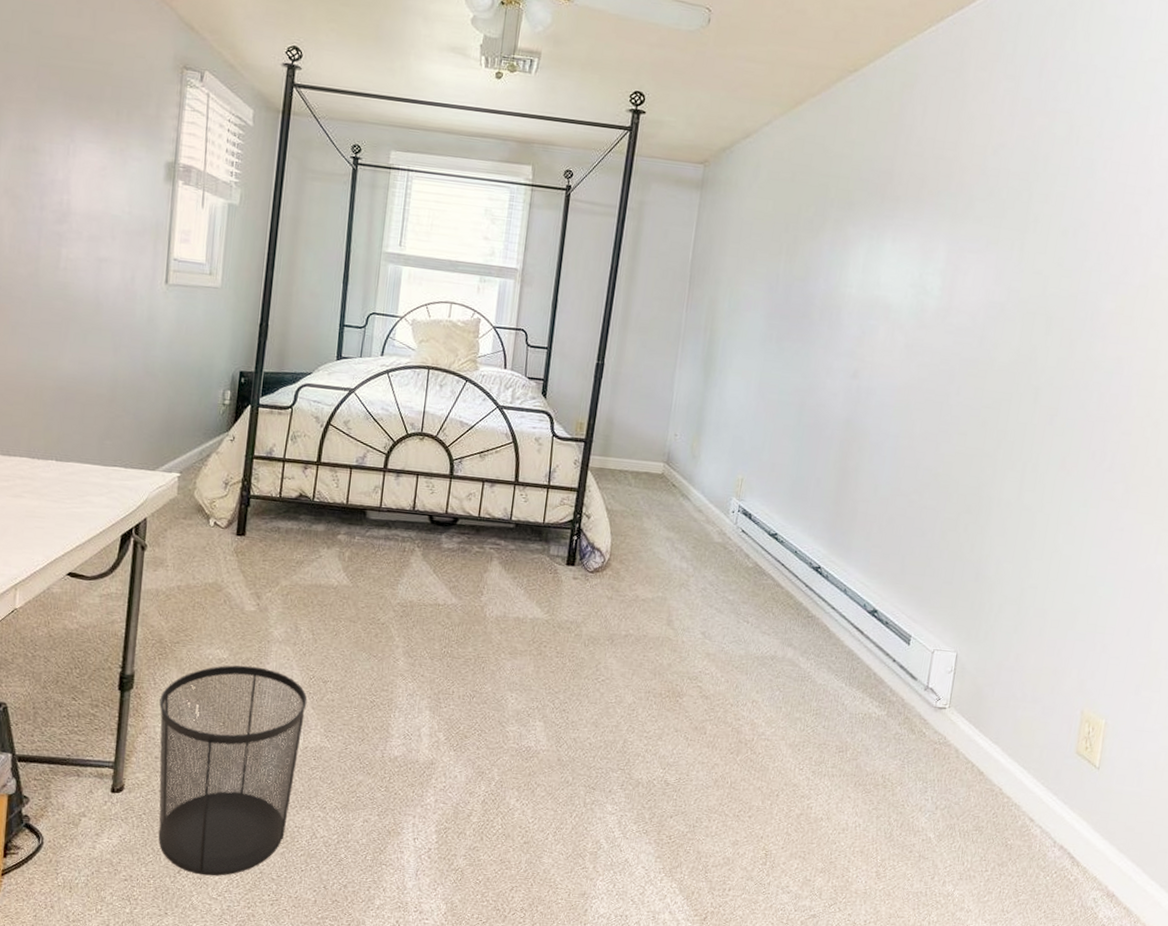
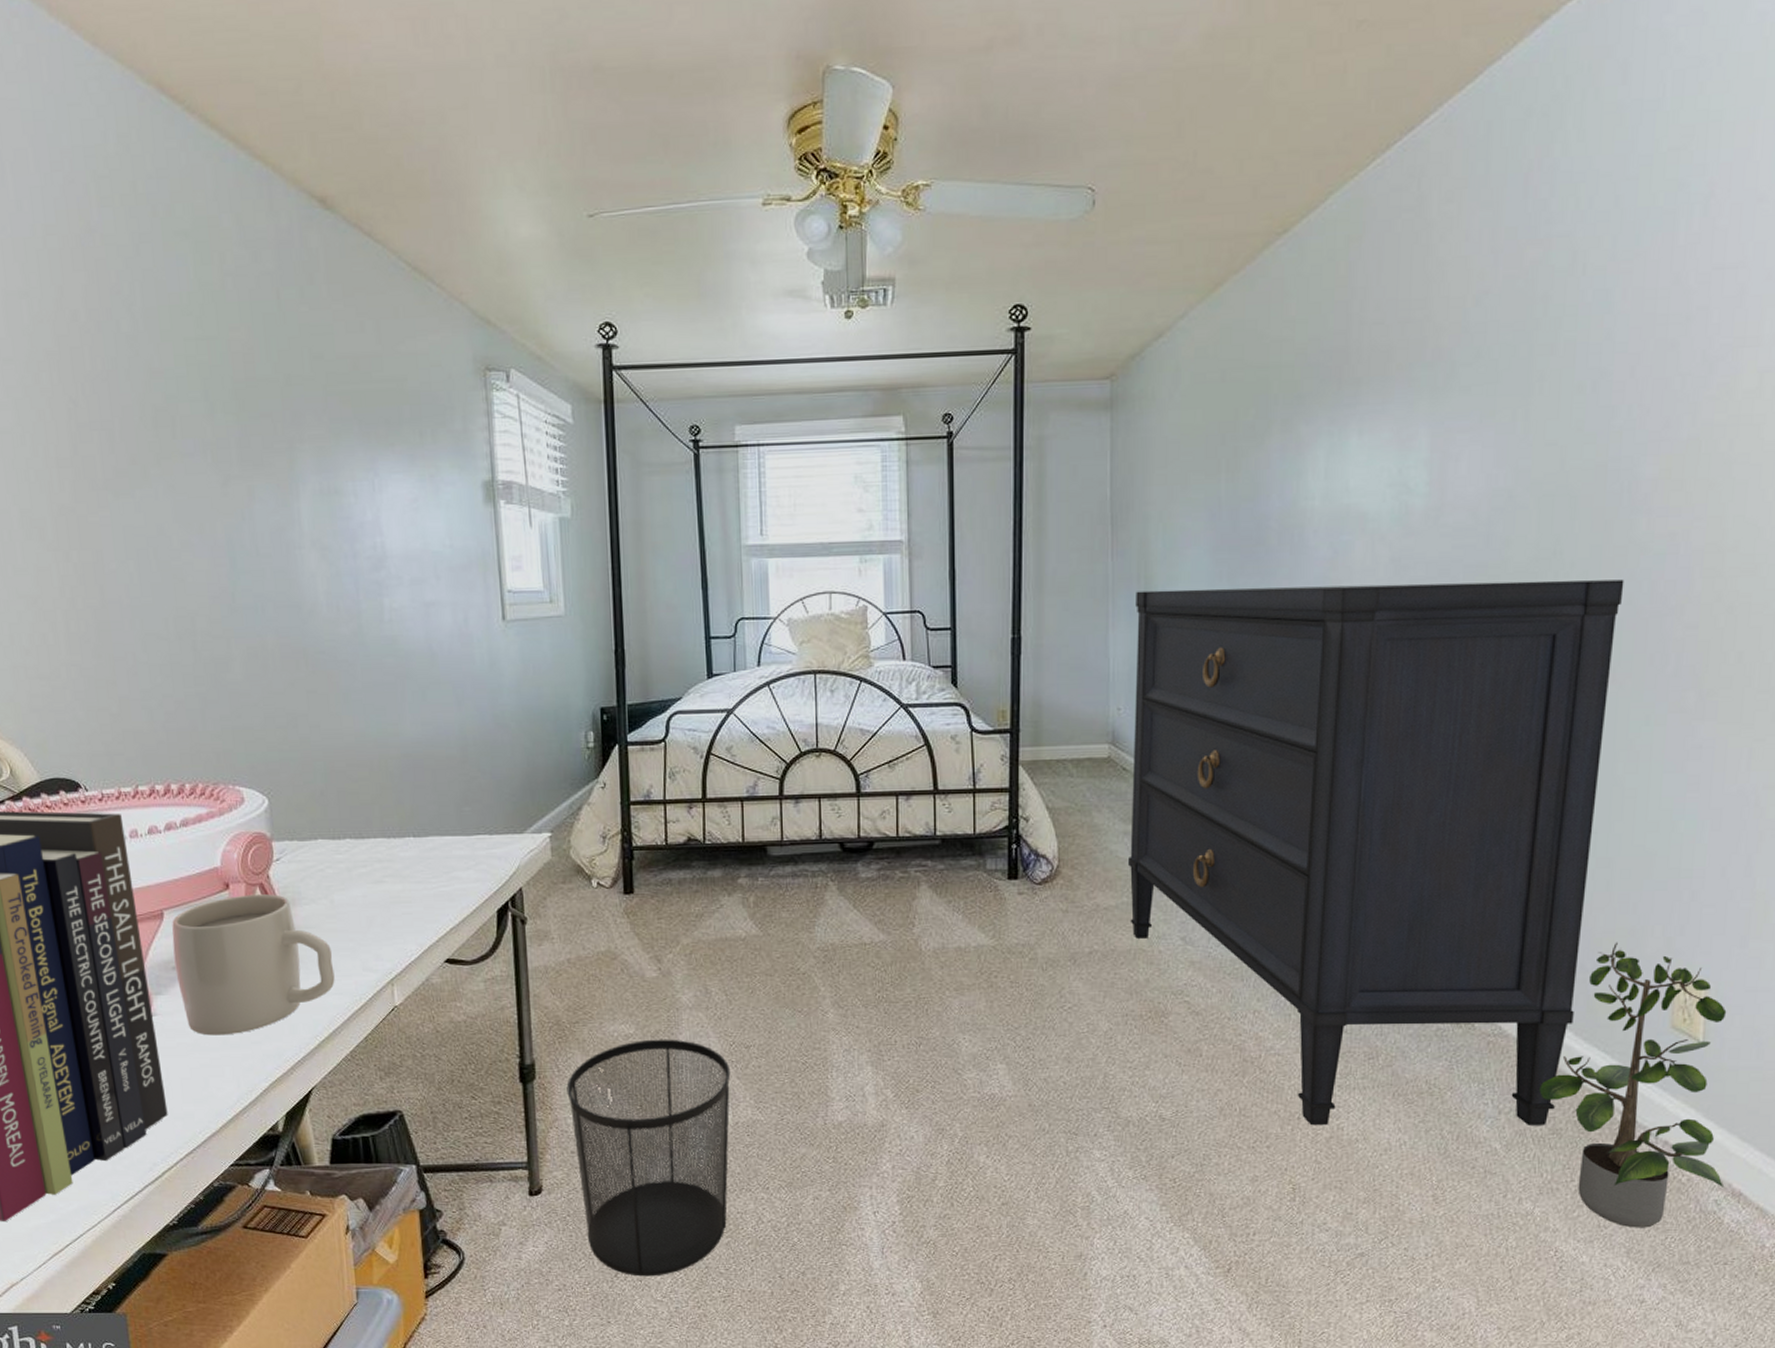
dresser: none [662,340,1080,822] -> present [1127,579,1624,1126]
potted plant: none [969,678,1119,916] -> present [1539,942,1727,1228]

